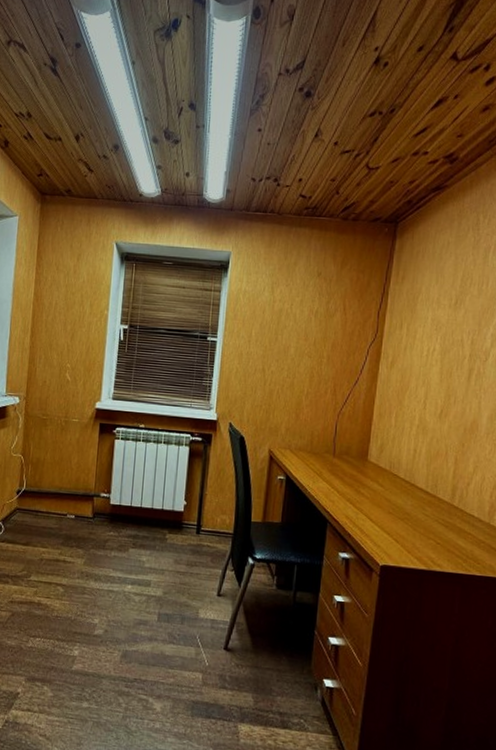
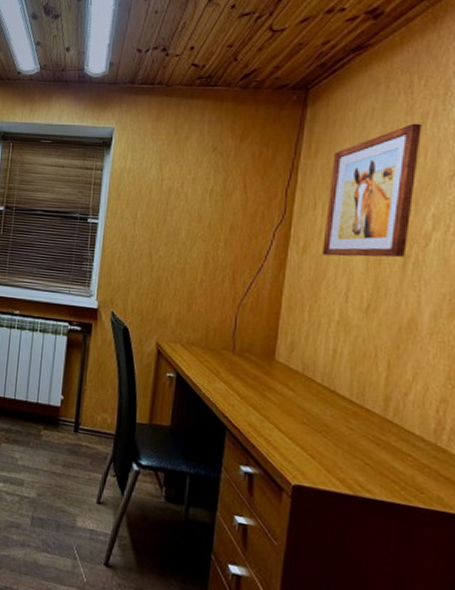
wall art: none [406,255,485,371] -> present [322,123,422,258]

